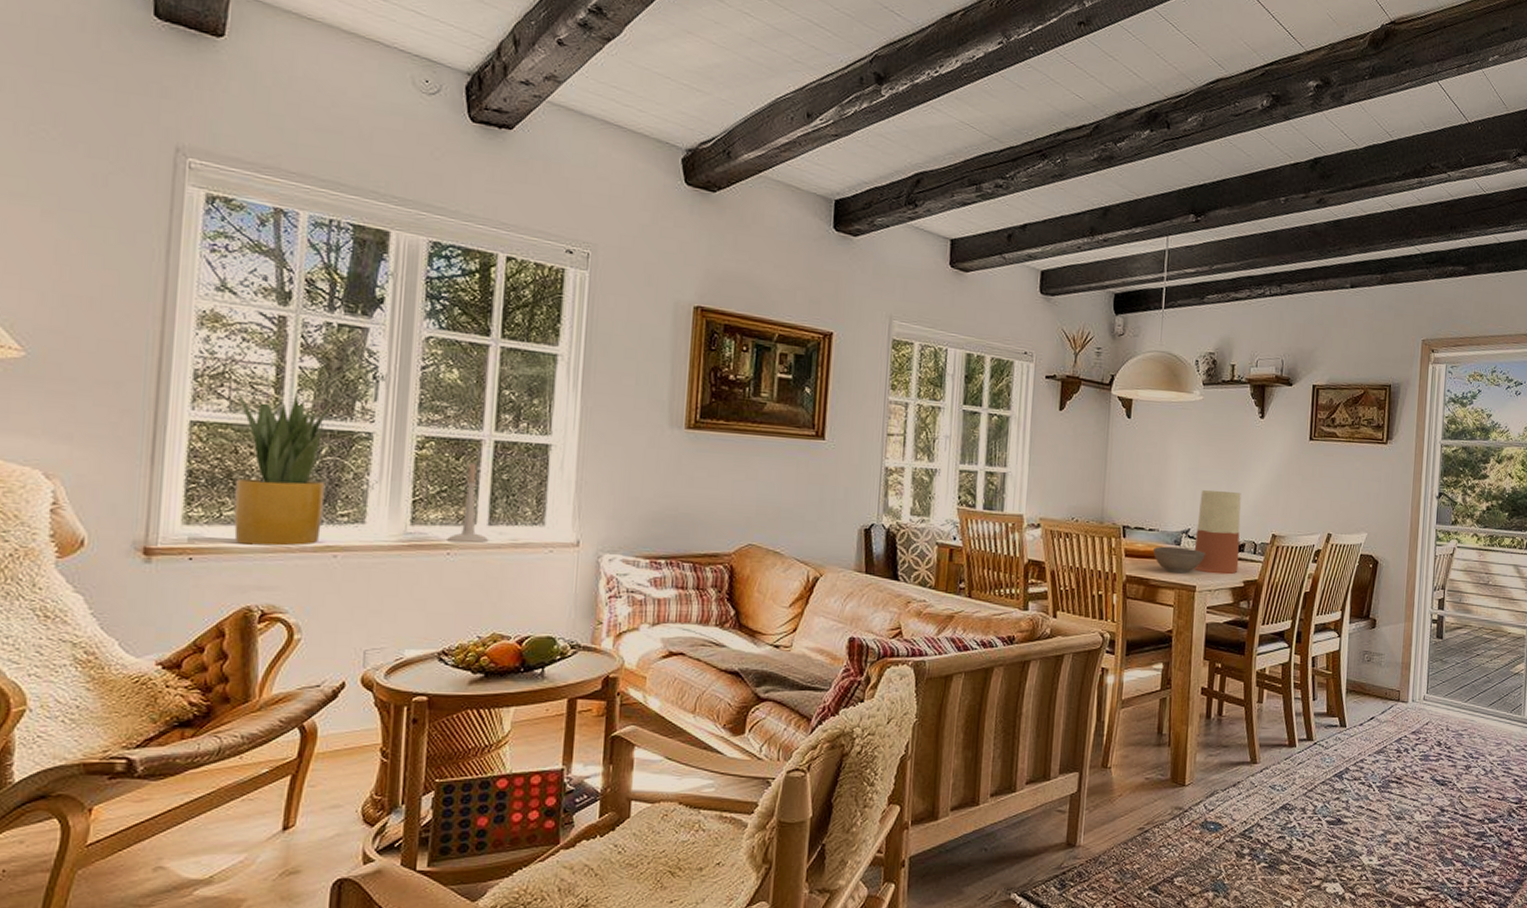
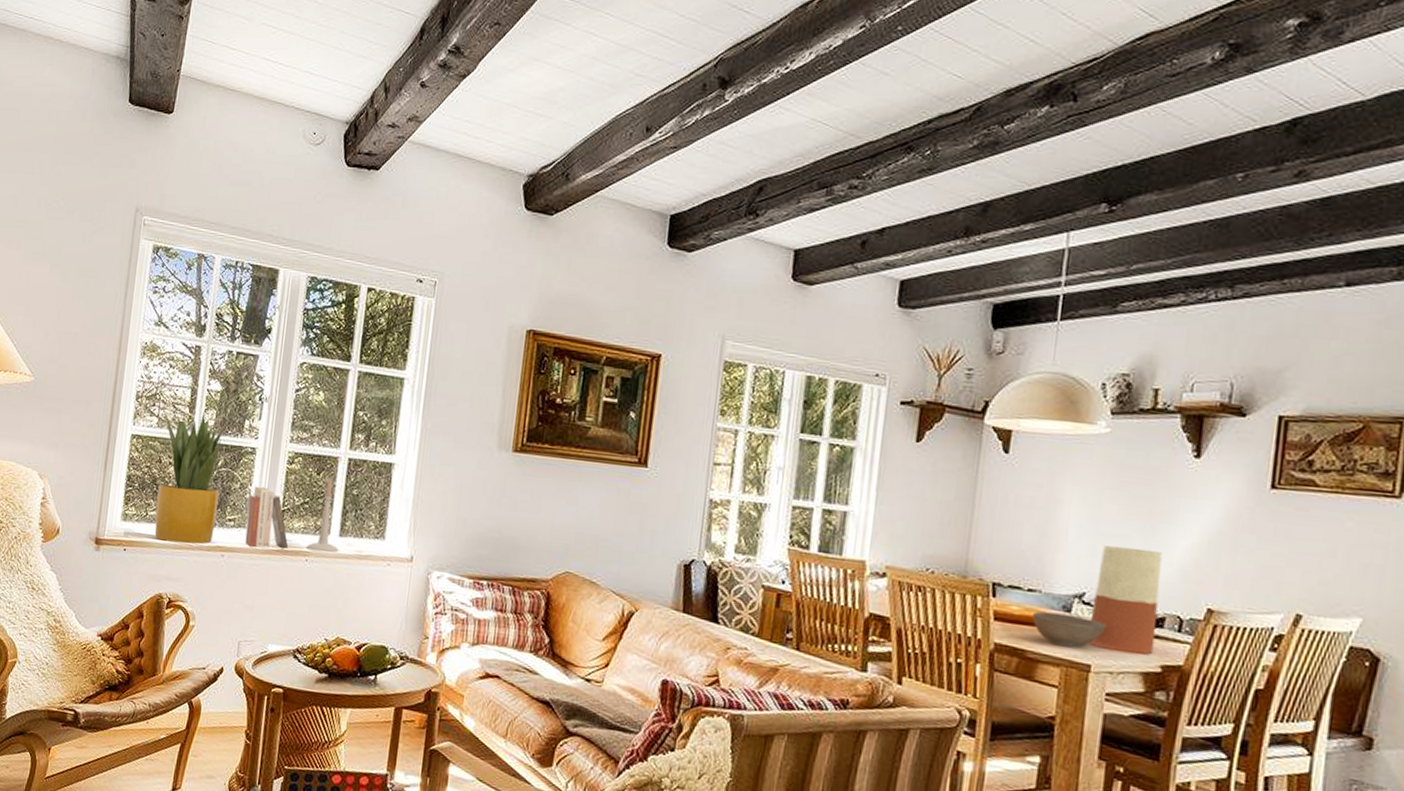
books: none [364,475,424,545] -> present [244,485,289,550]

